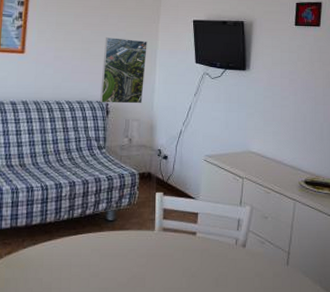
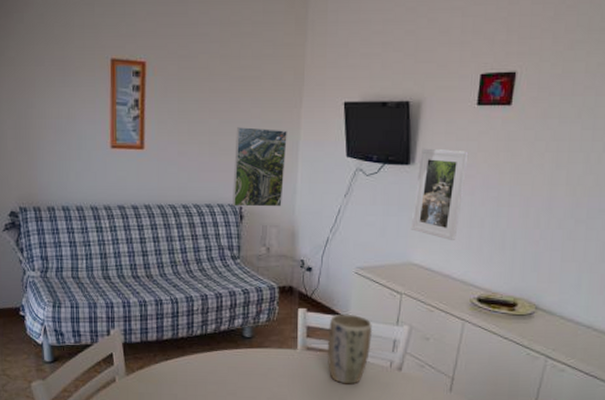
plant pot: none [181,196,220,262] -> present [327,313,373,385]
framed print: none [248,57,291,133] -> present [410,148,469,241]

